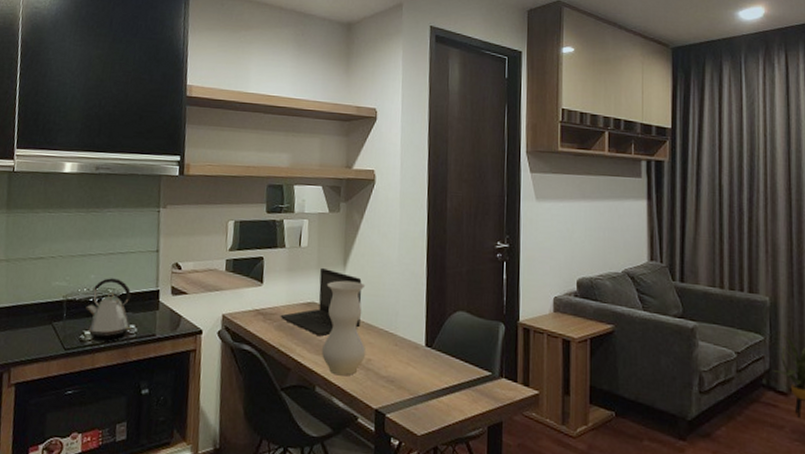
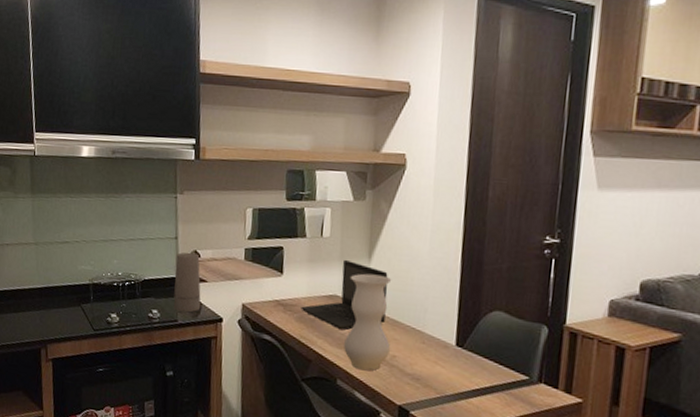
kettle: present [86,278,133,342] -> none [111,263,155,325]
canister: none [152,264,181,326] -> present [173,252,201,313]

